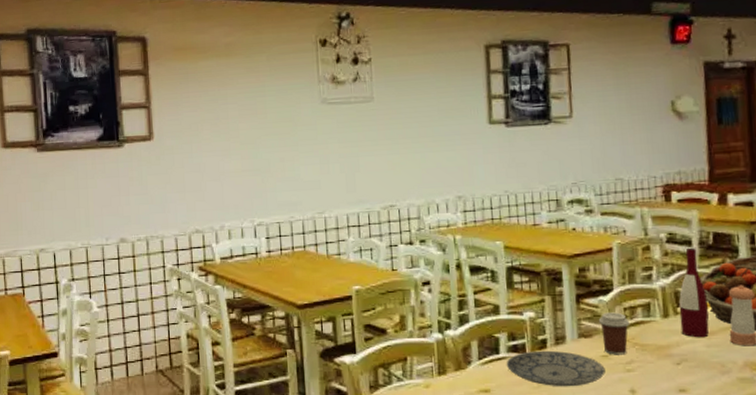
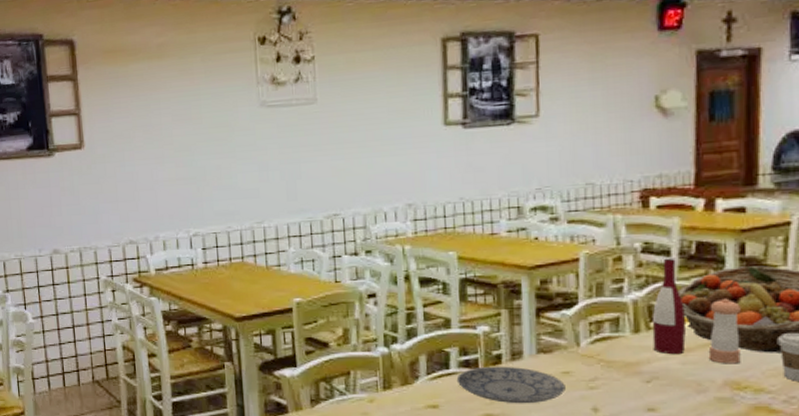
coffee cup: present [598,312,631,355] -> none [560,327,596,372]

